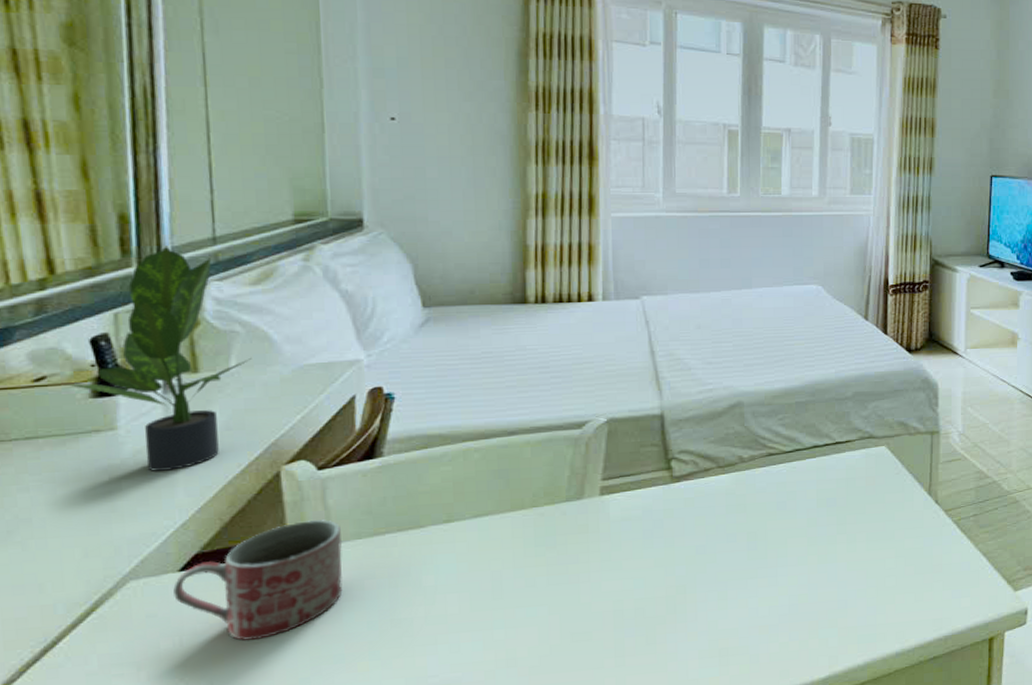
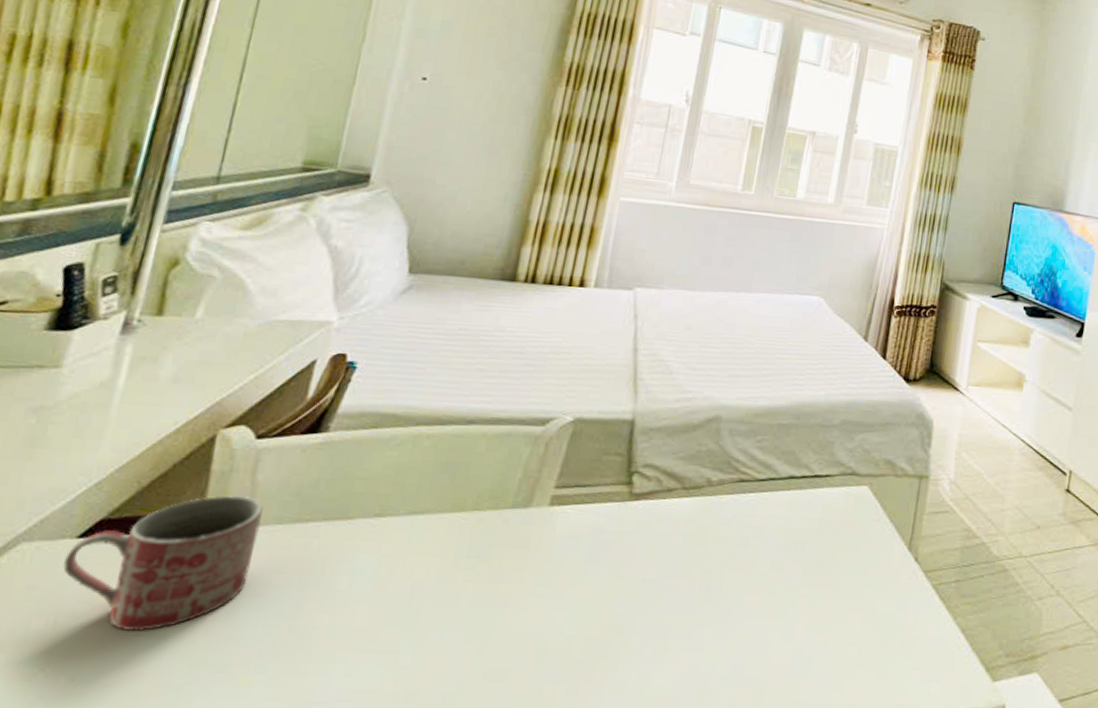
potted plant: present [64,246,252,471] -> none [23,179,222,420]

